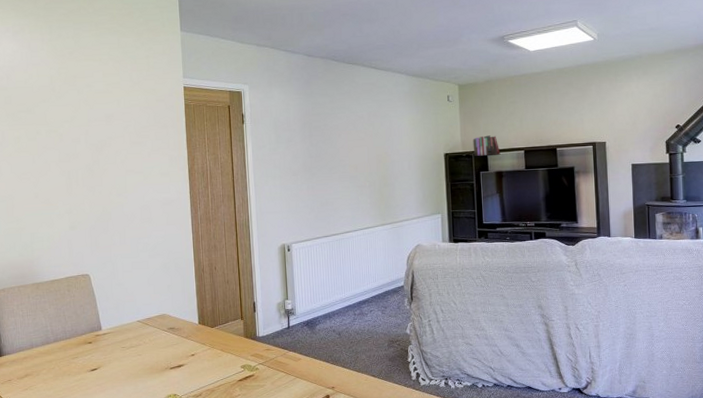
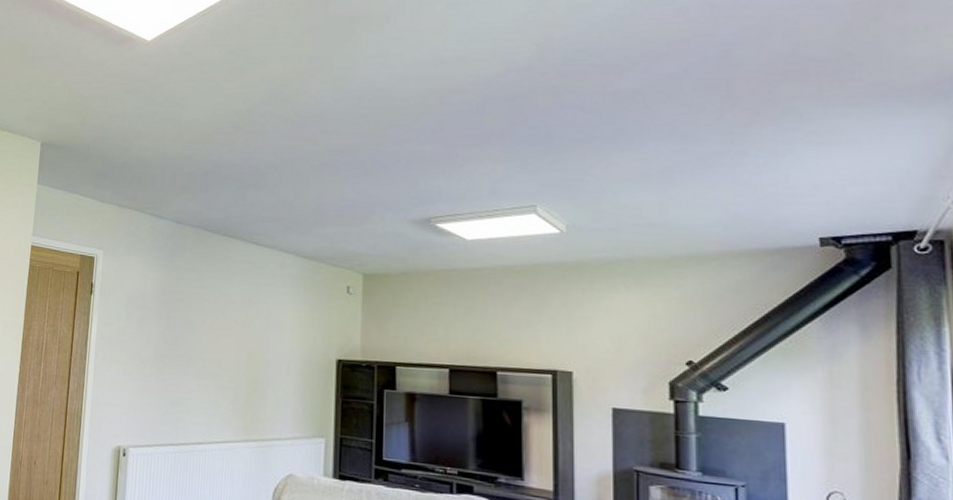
books: present [473,135,501,157] -> none [376,343,415,371]

